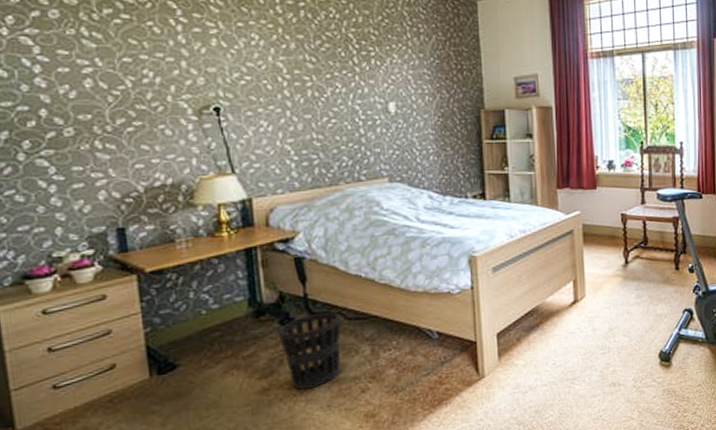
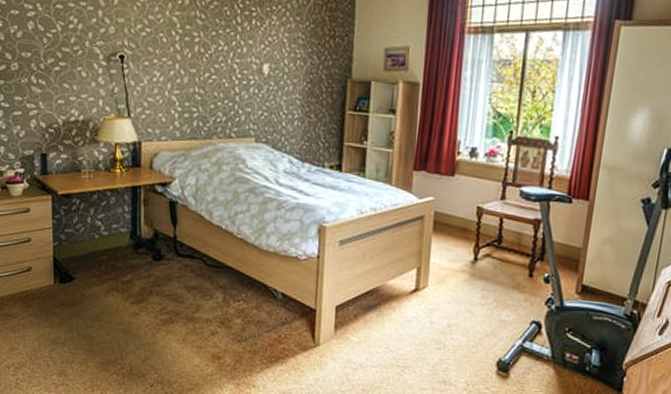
wastebasket: present [277,312,342,390] -> none [150,255,202,321]

